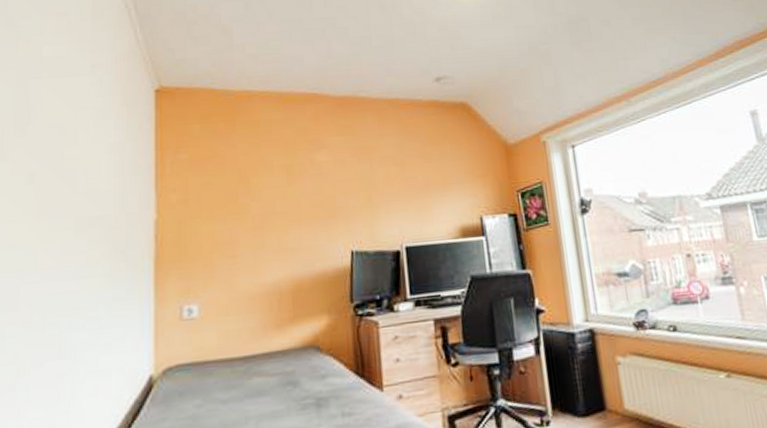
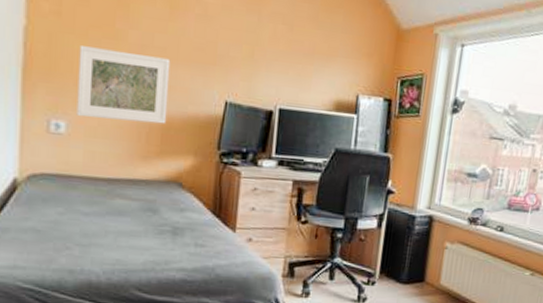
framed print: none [206,221,296,297] -> present [76,46,171,124]

